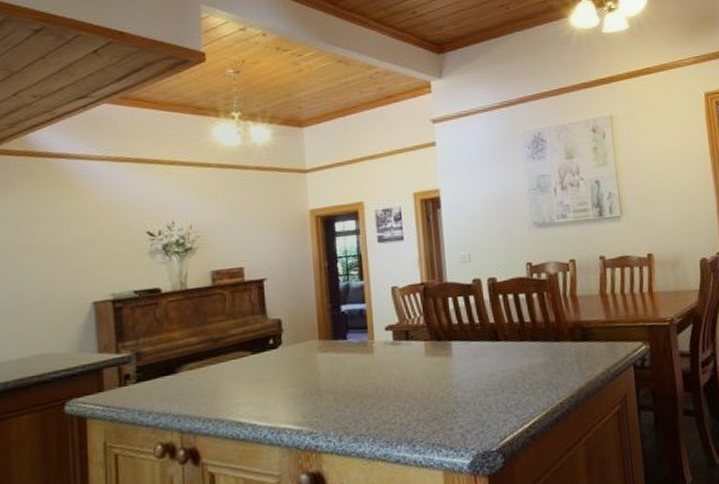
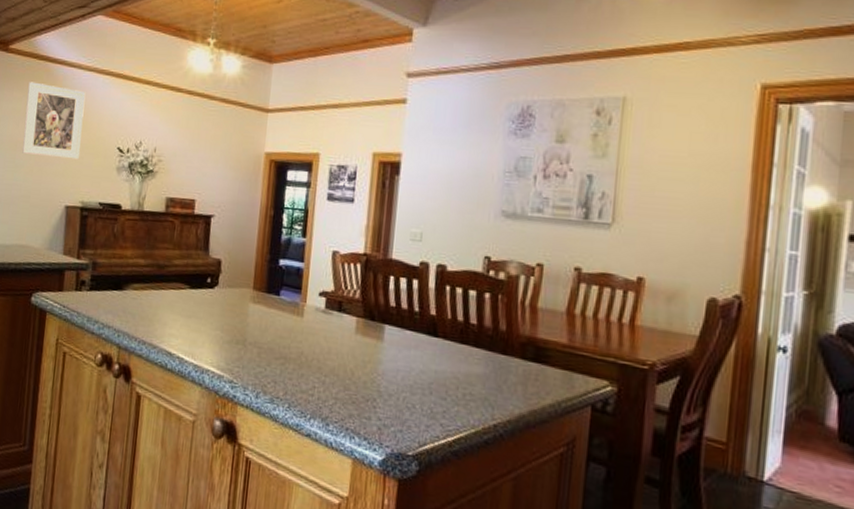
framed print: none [26,180,103,257] -> present [22,81,86,160]

